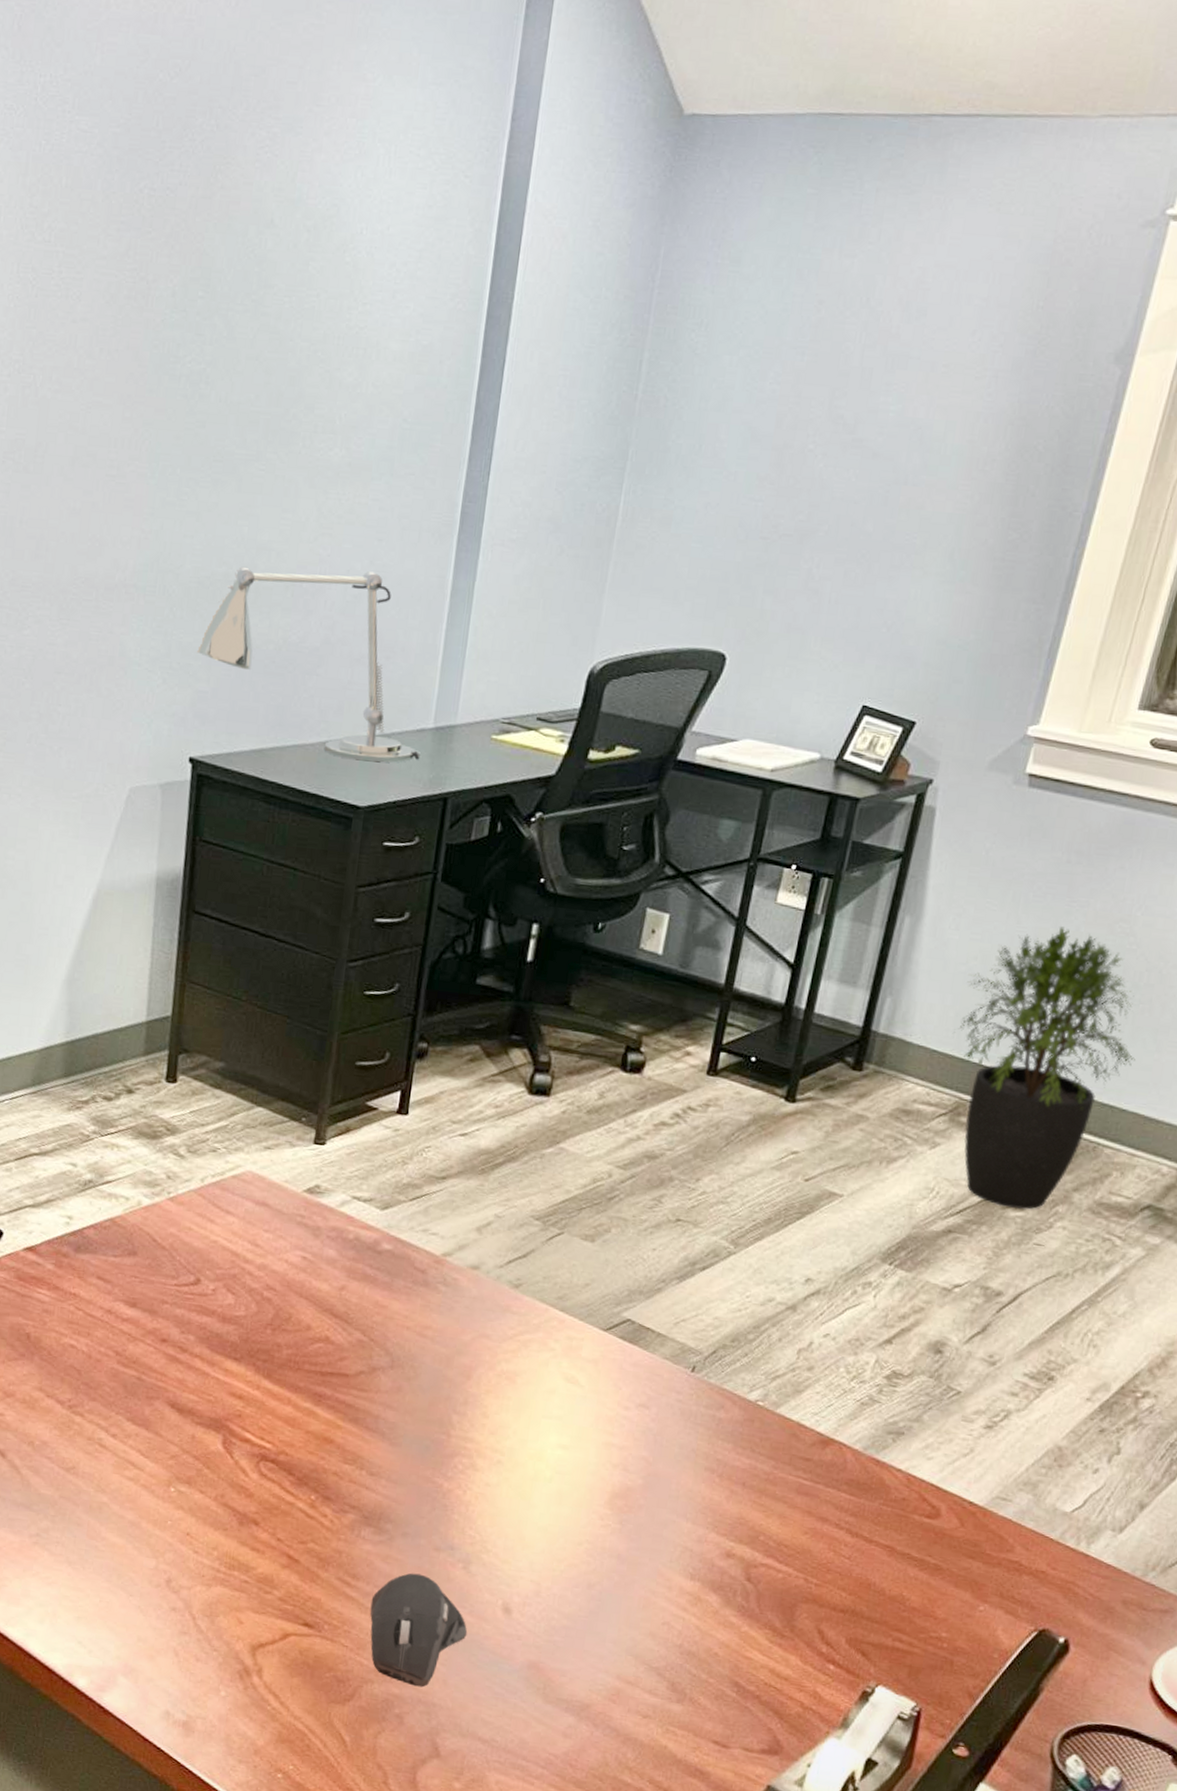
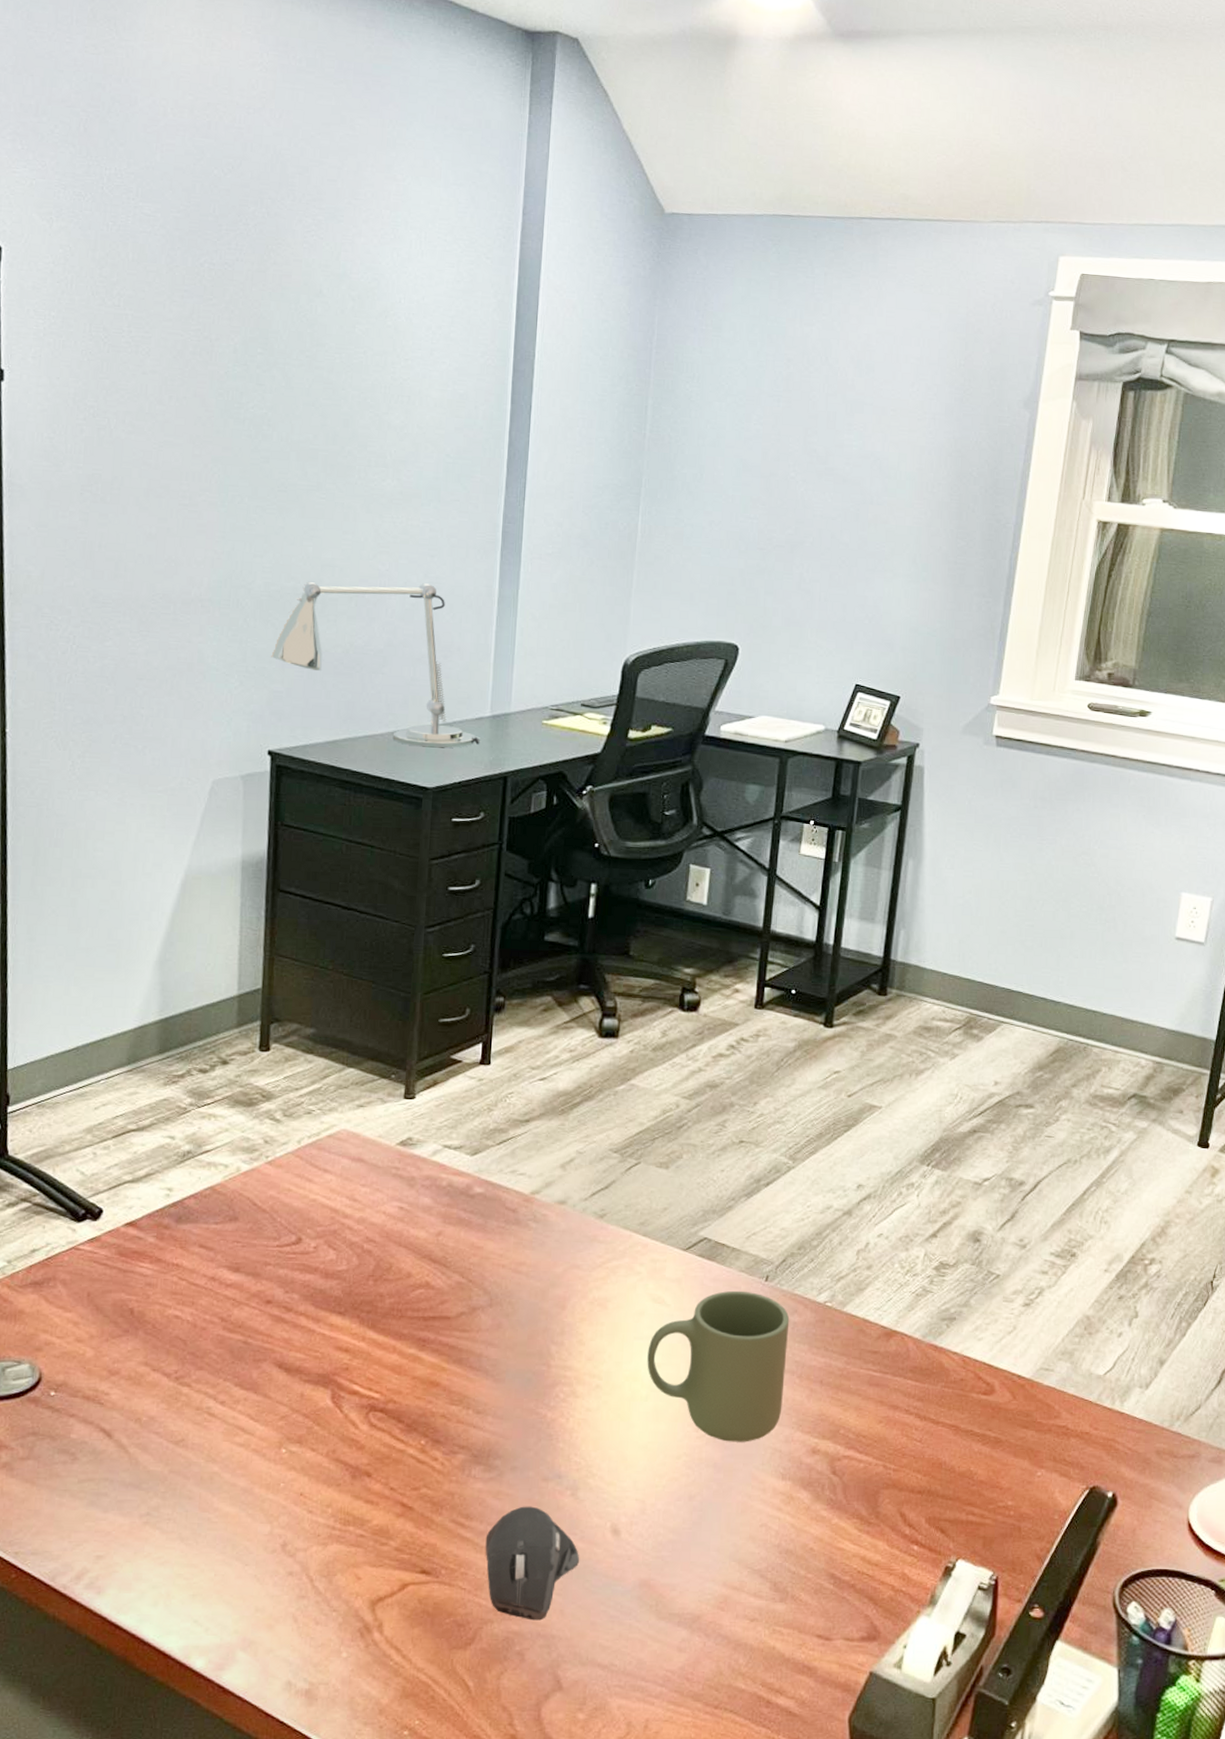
mug: none [554,1378,715,1537] -> present [647,1290,790,1442]
potted plant: present [954,926,1135,1209] -> none [959,861,1108,1106]

